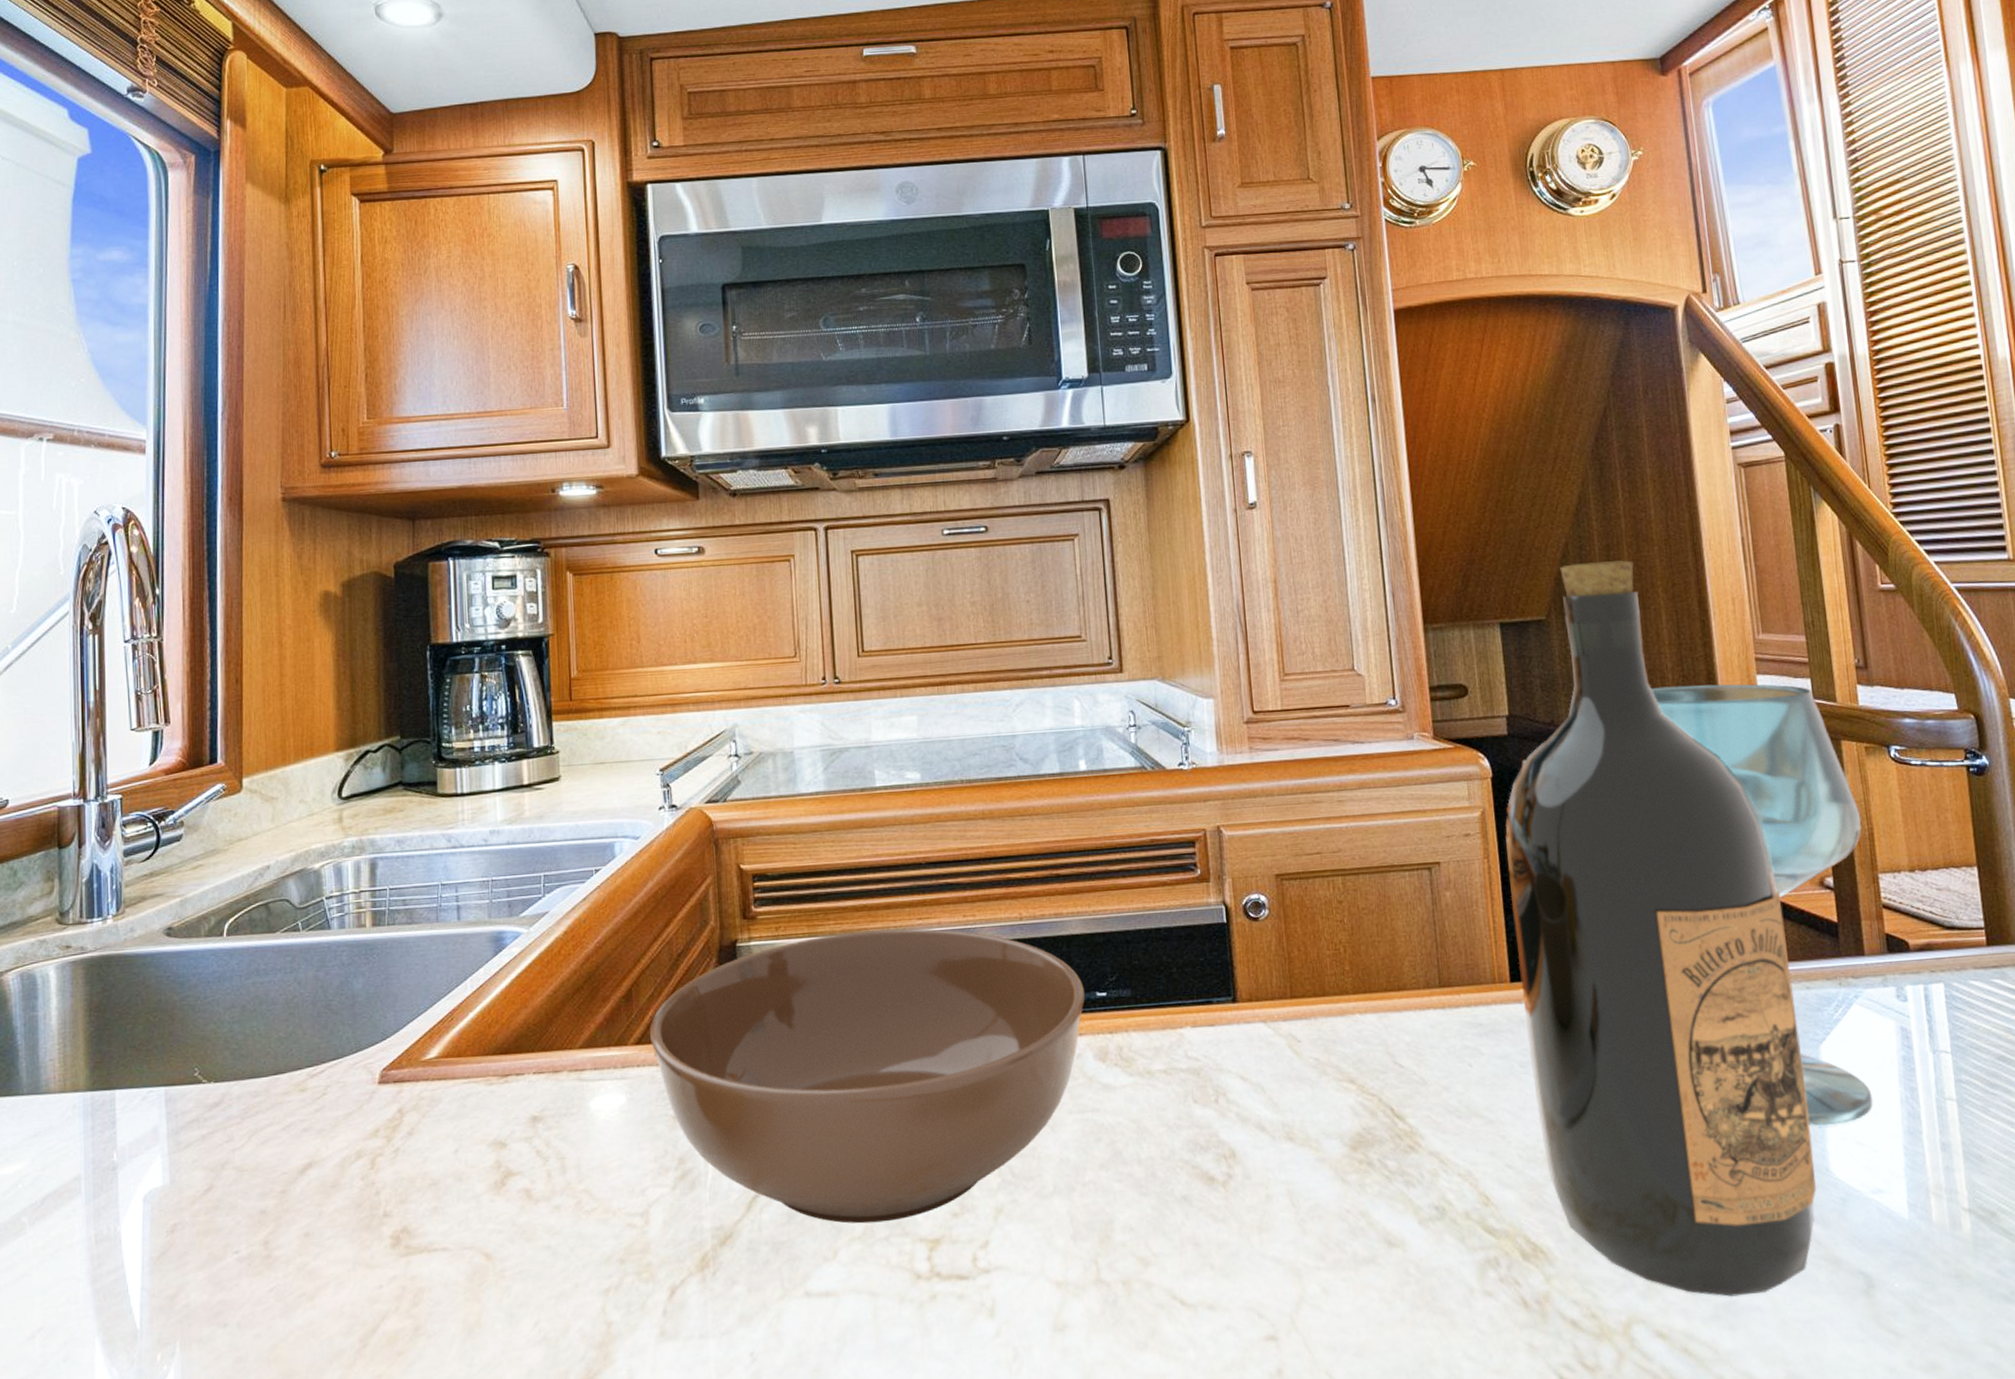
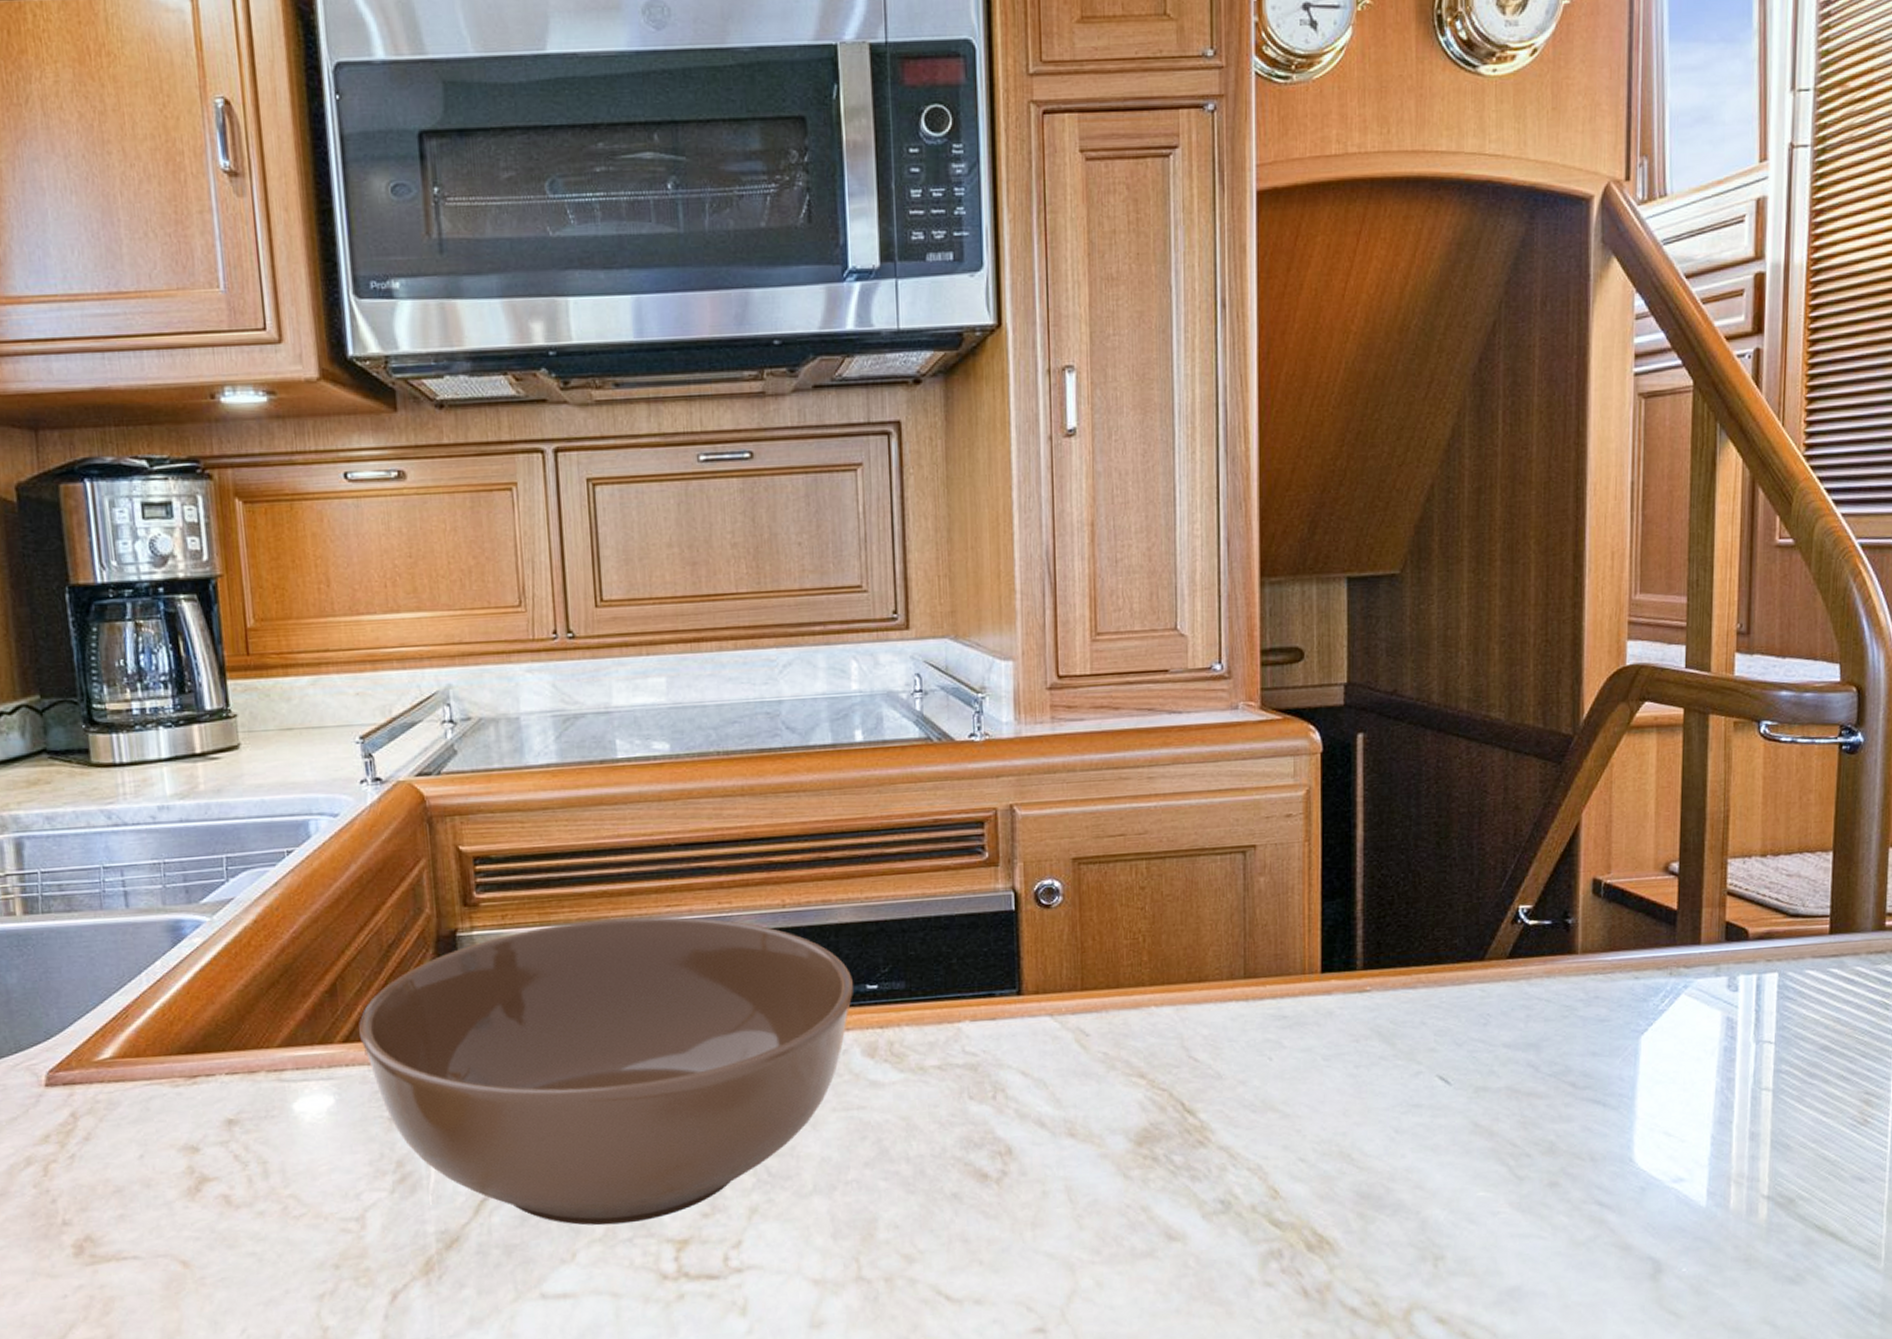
wine bottle: present [1505,560,1816,1297] -> none [1330,506,1621,1283]
wine glass: present [1650,684,1873,1126] -> none [1508,650,1719,1117]

